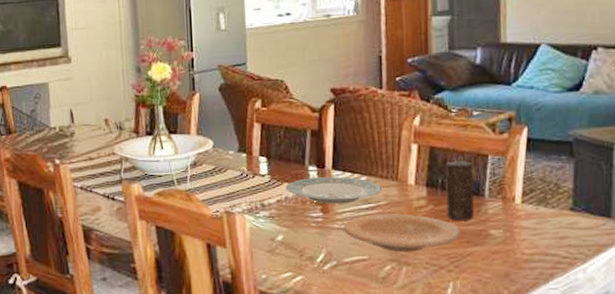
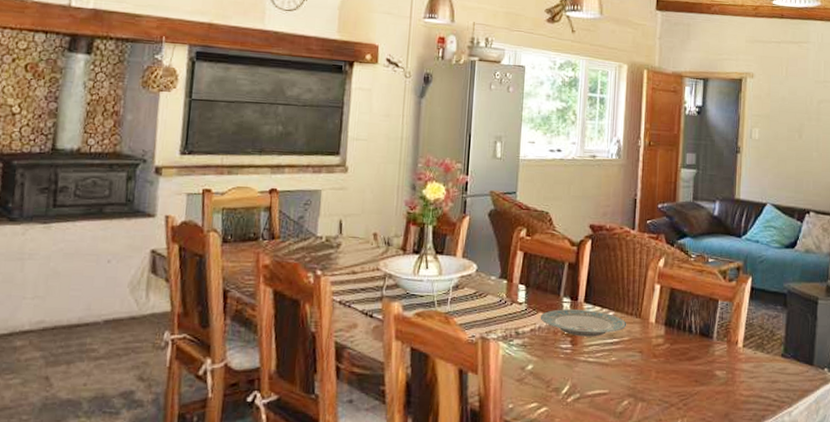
plate: present [342,214,461,253] -> none [588,349,691,389]
candle: present [445,160,474,221] -> none [680,303,706,361]

